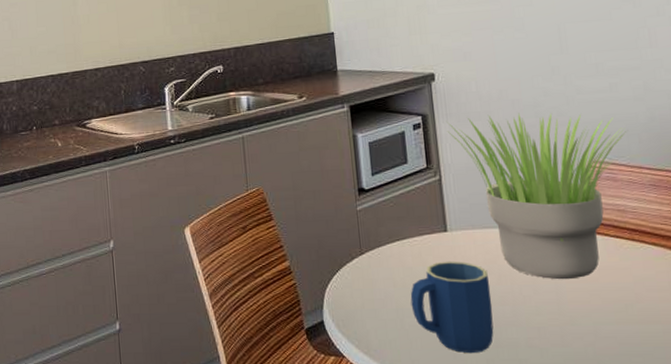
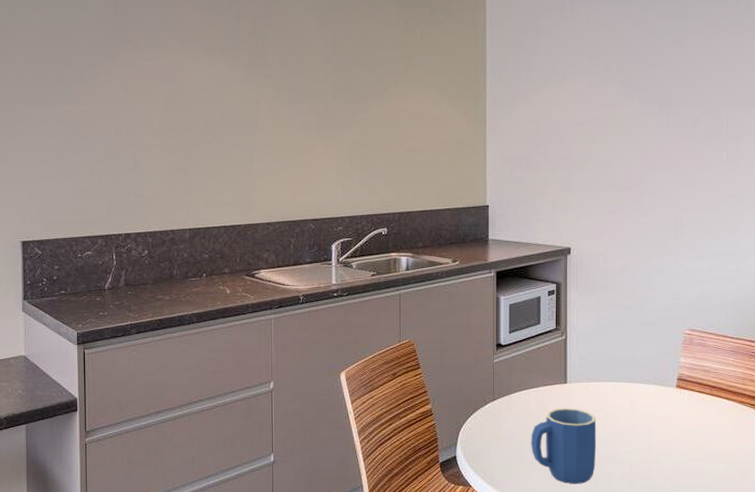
potted plant: present [447,113,626,280] -> none [576,286,718,426]

